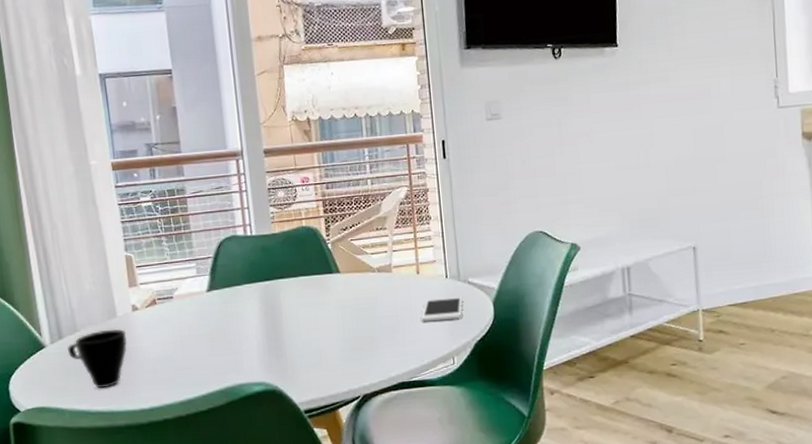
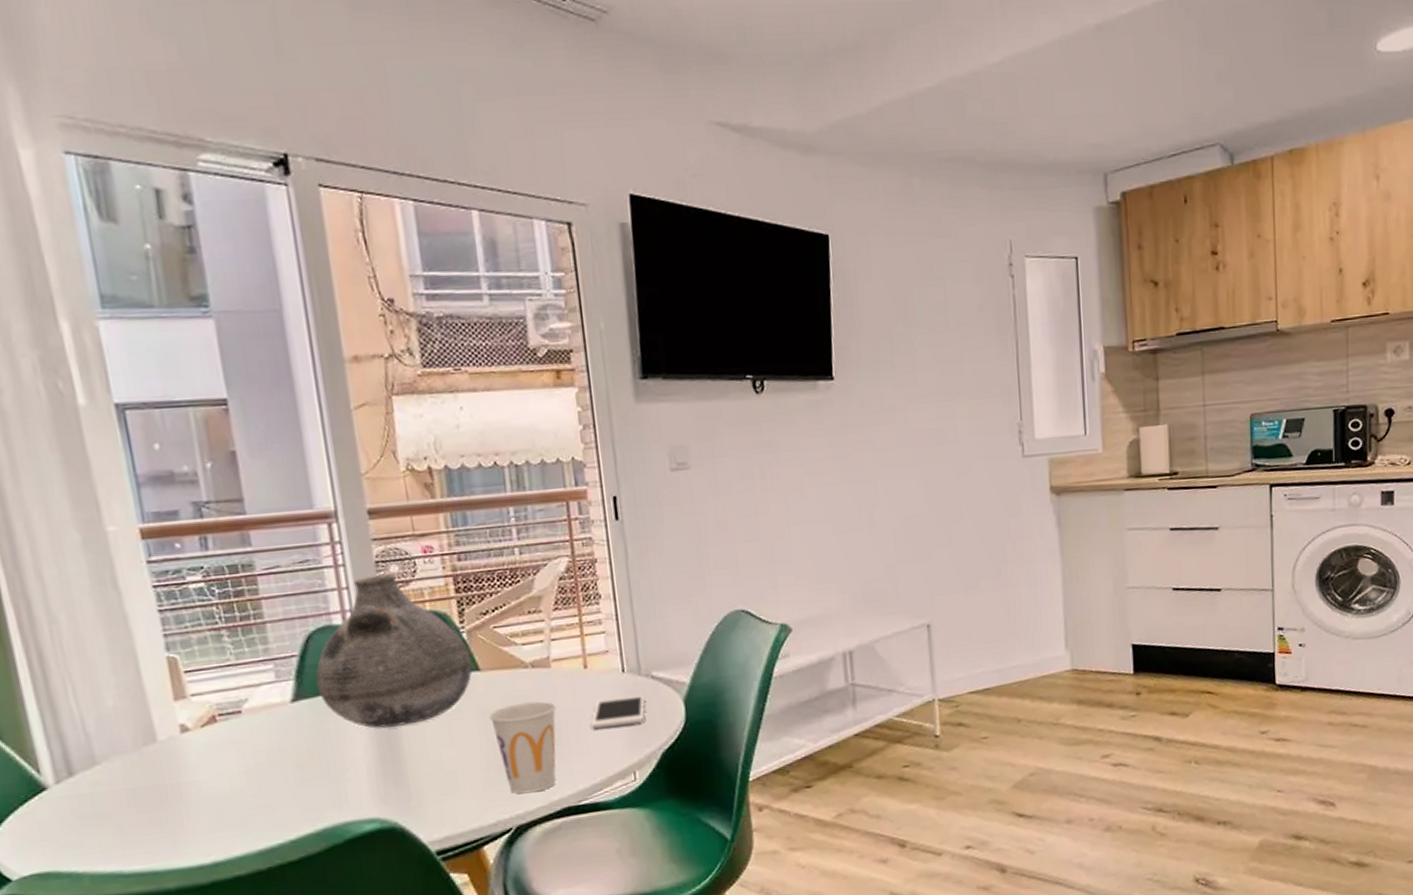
cup: present [68,329,127,389] -> none [82,759,175,841]
vase: none [224,198,335,314] -> present [315,574,473,728]
cup: none [345,298,395,370] -> present [489,701,556,794]

